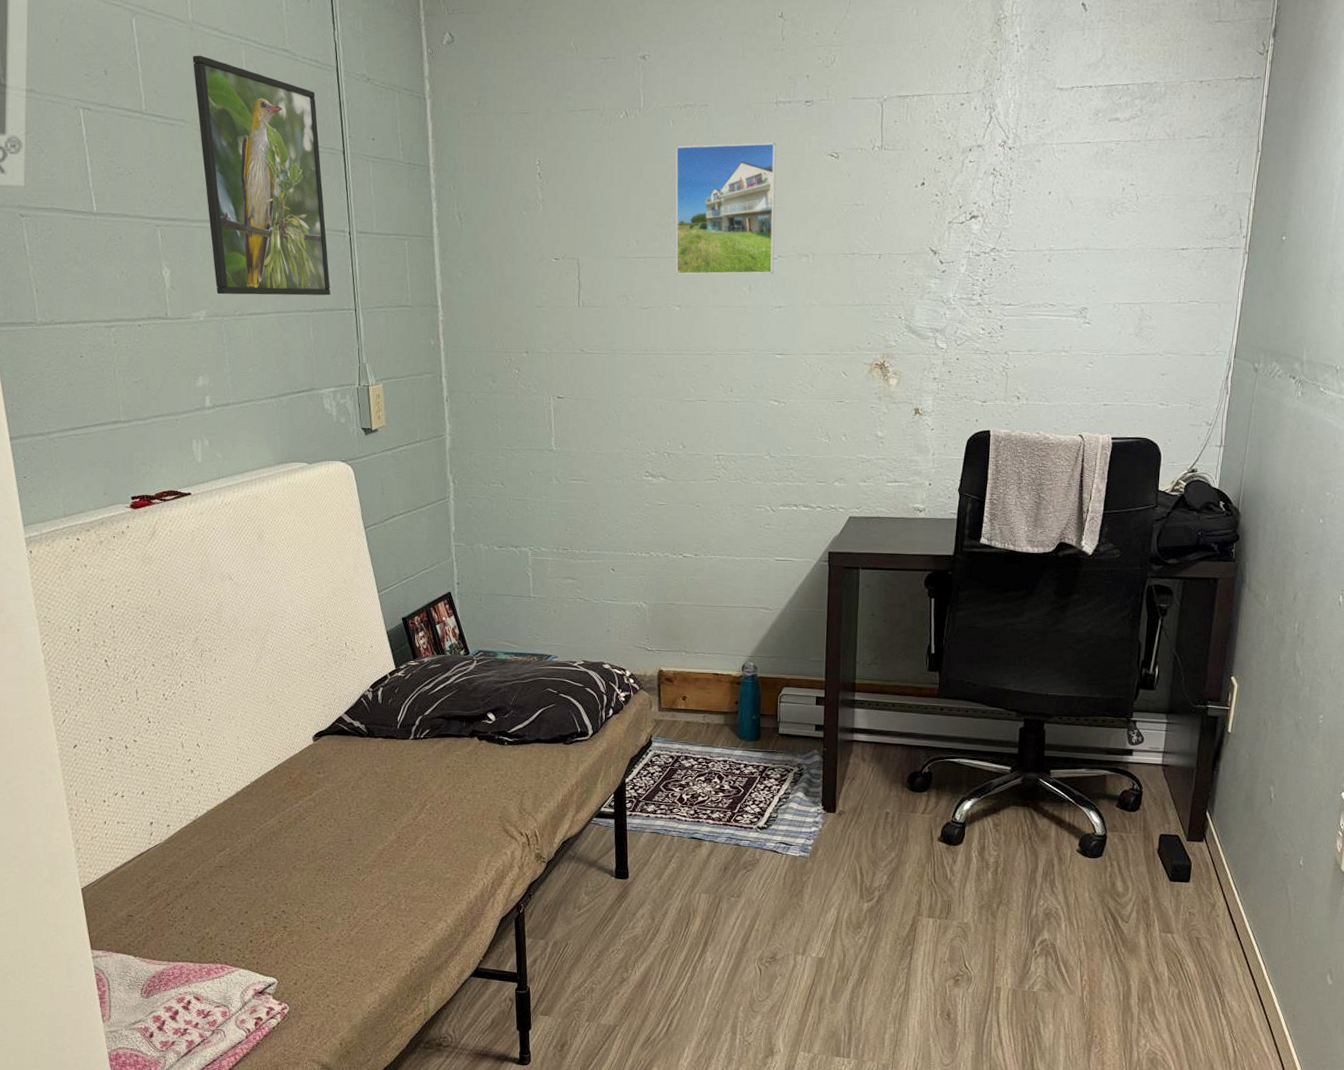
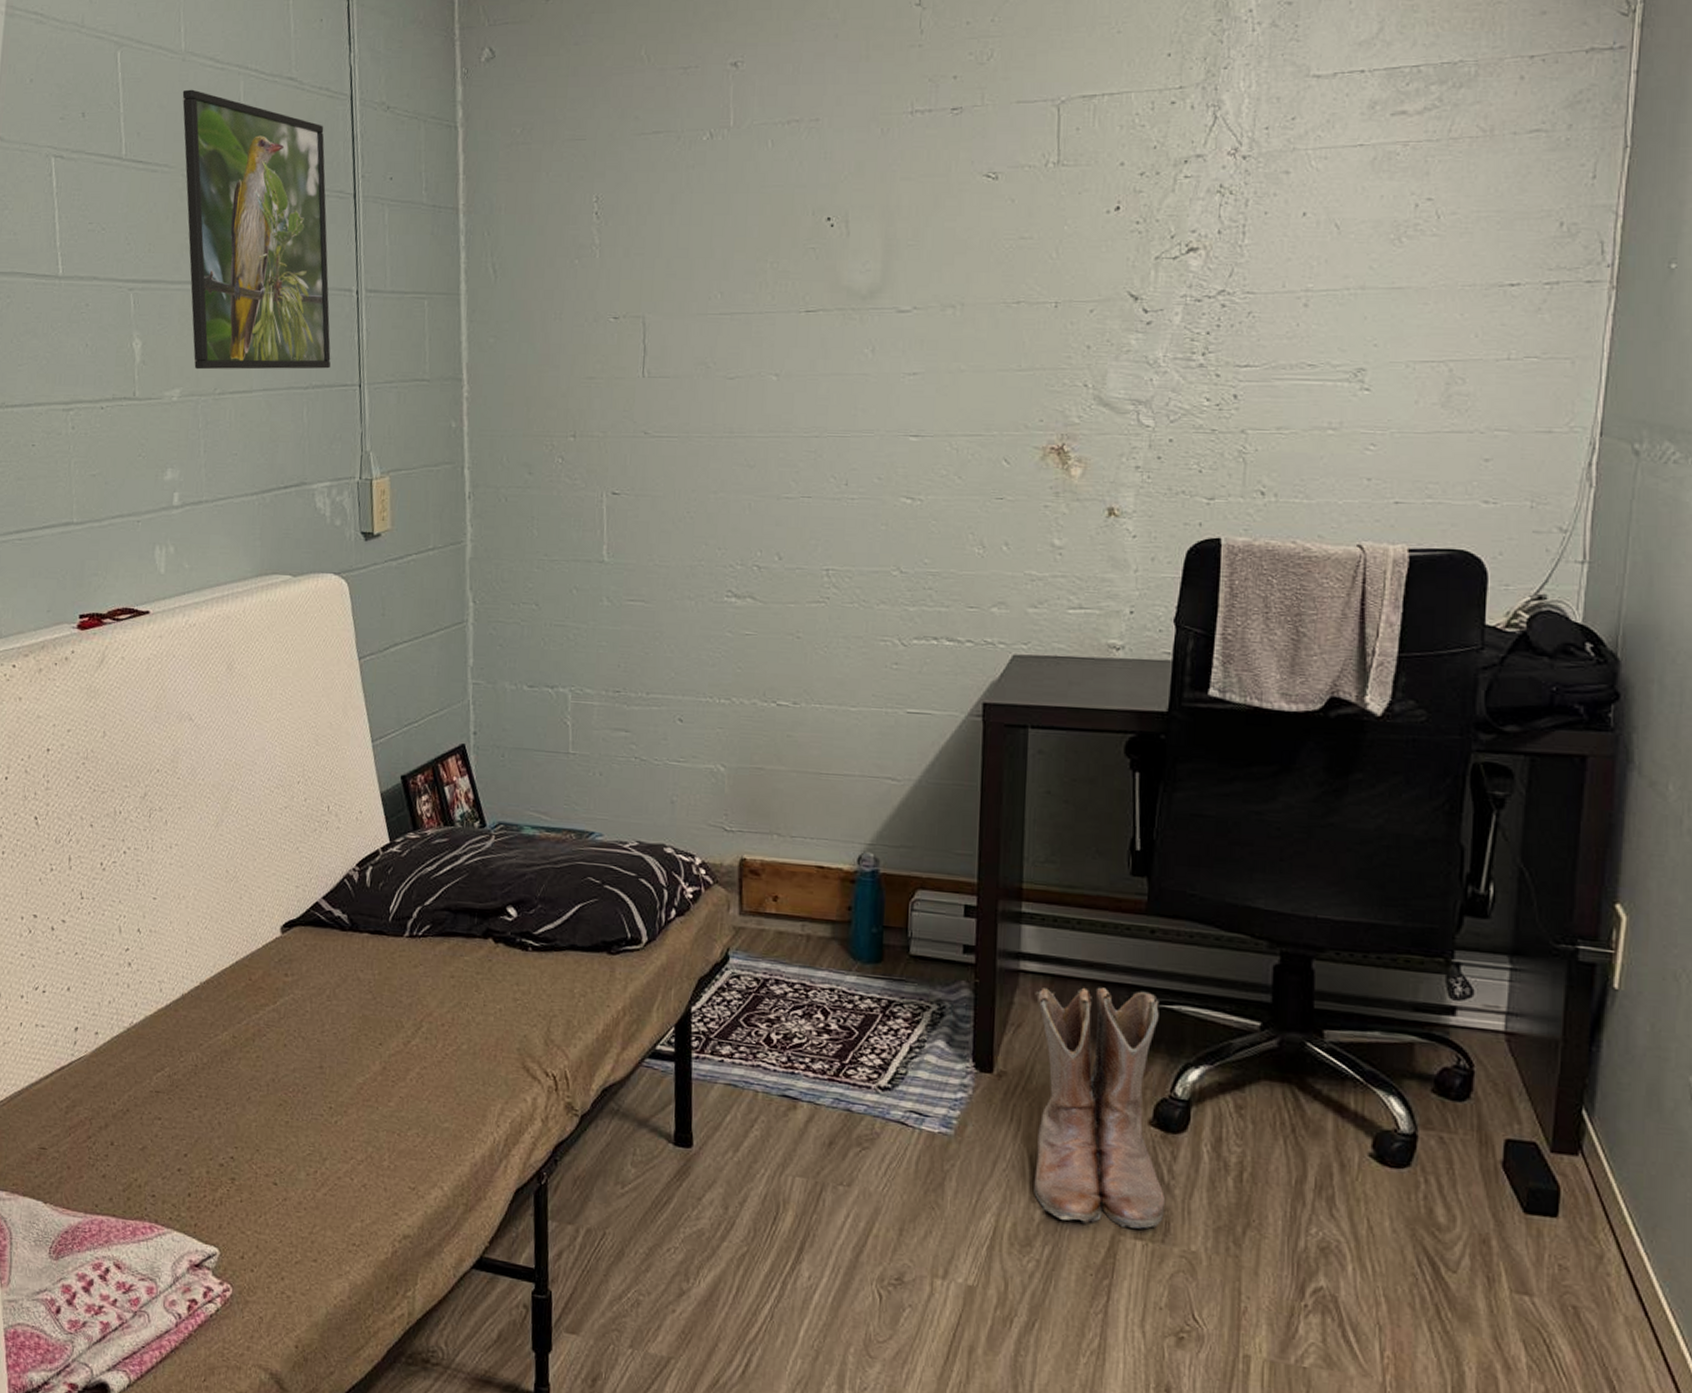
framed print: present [675,142,777,275] -> none [772,162,912,335]
boots: none [863,749,949,911] -> present [1034,987,1166,1229]

